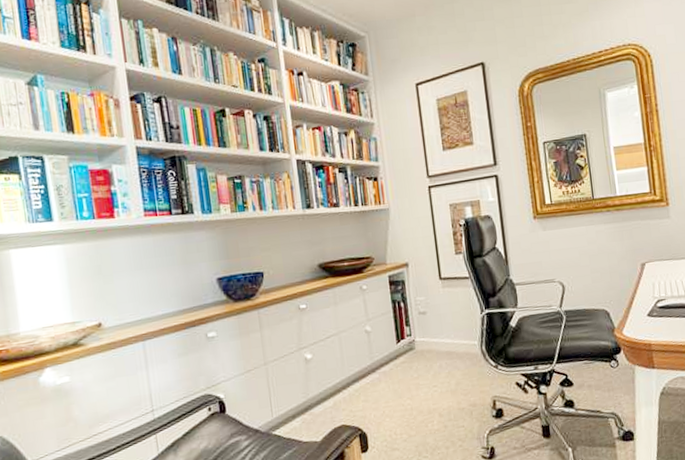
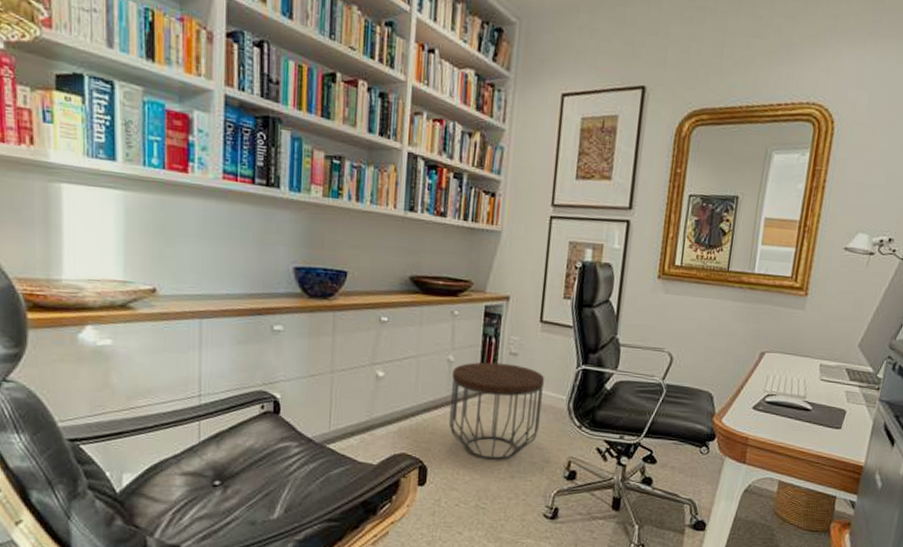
side table: none [371,322,460,415] -> present [448,362,545,460]

